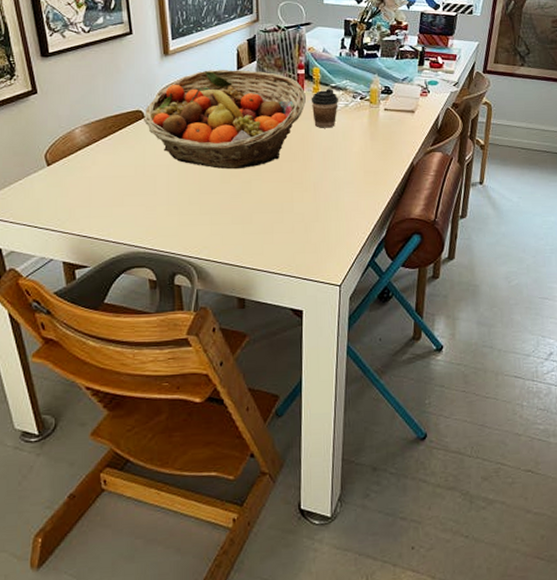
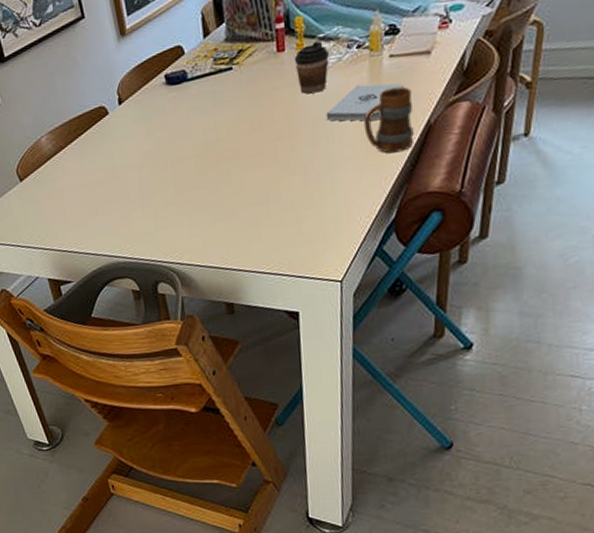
fruit basket: present [144,70,306,170] -> none [107,33,288,161]
notepad: none [334,128,394,157] -> present [326,83,404,121]
mug: none [363,133,401,184] -> present [363,86,414,153]

